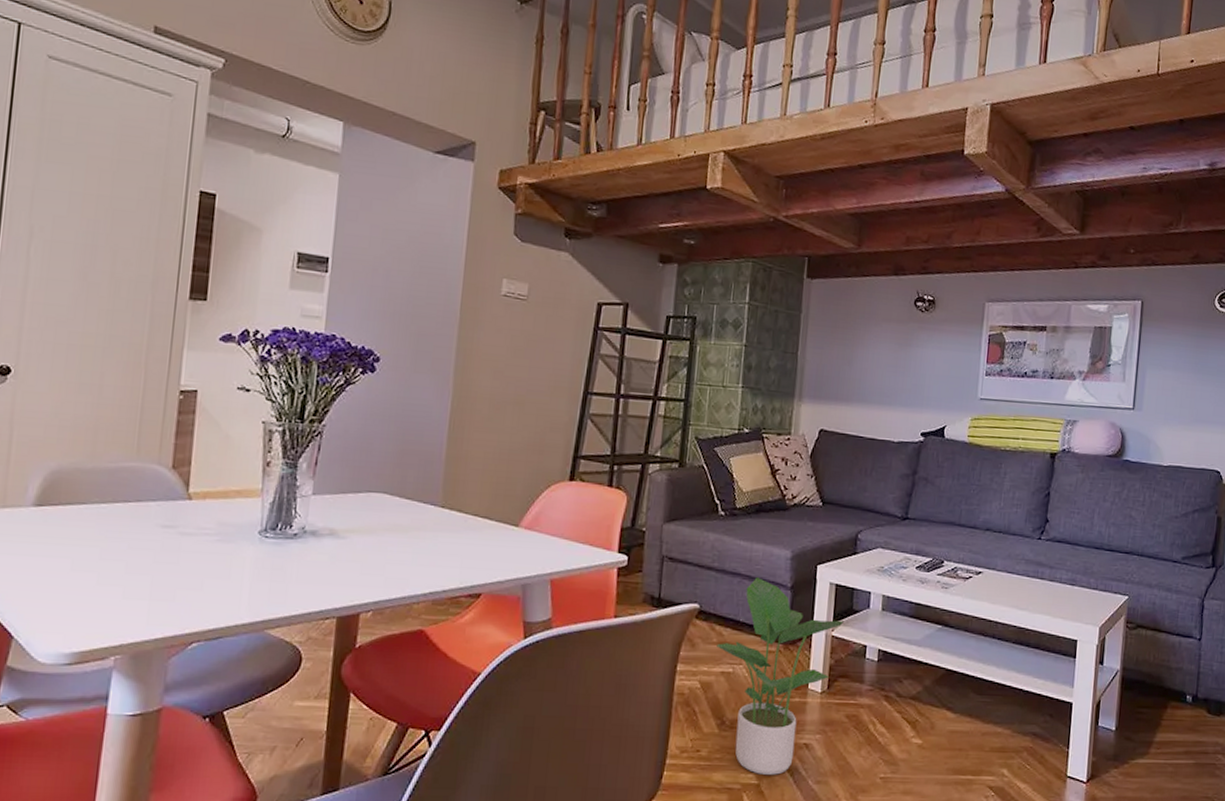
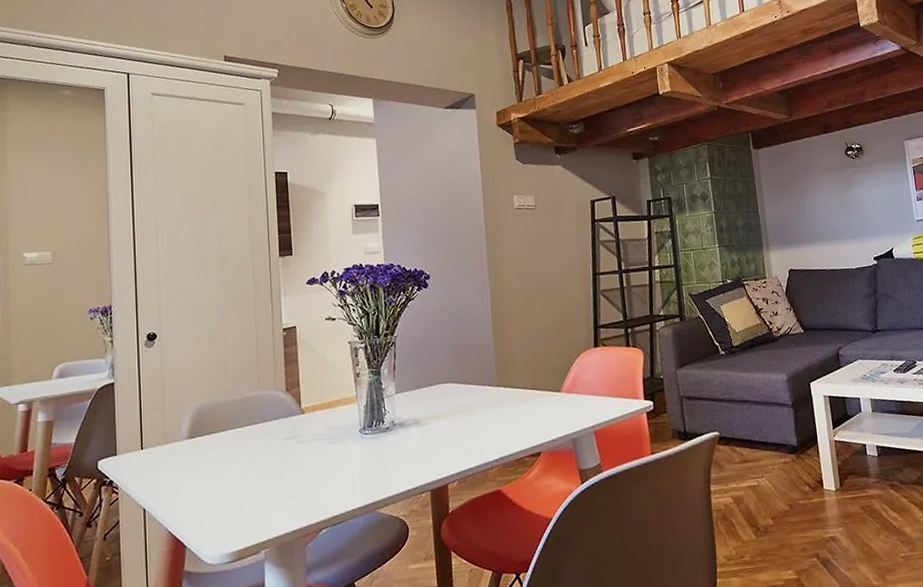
potted plant: present [717,577,844,775] -> none [740,401,842,570]

